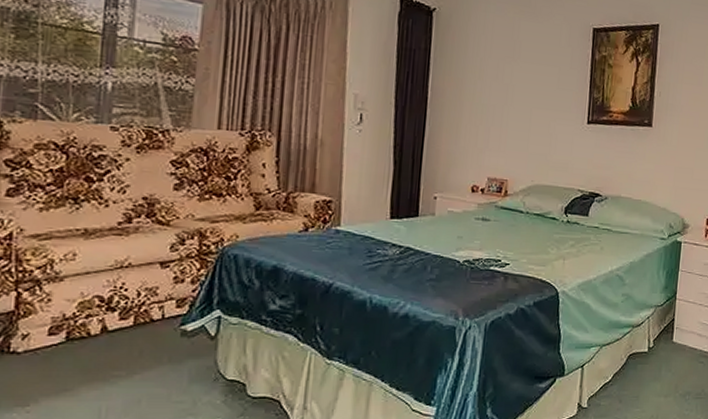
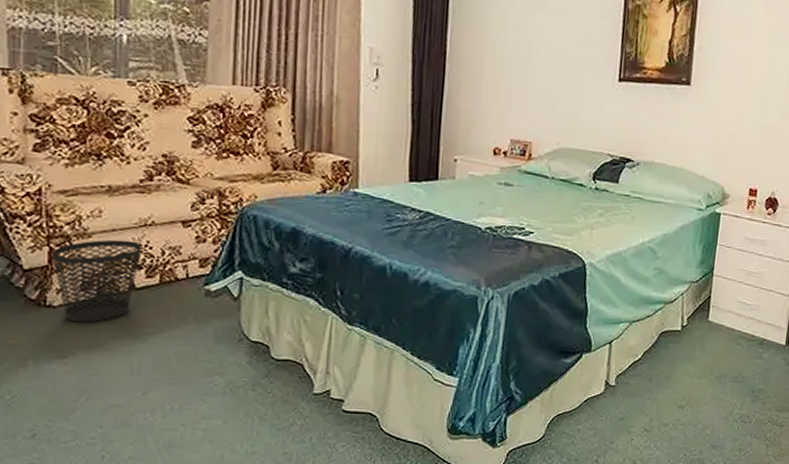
wastebasket: none [18,282,118,368] -> present [51,239,143,323]

